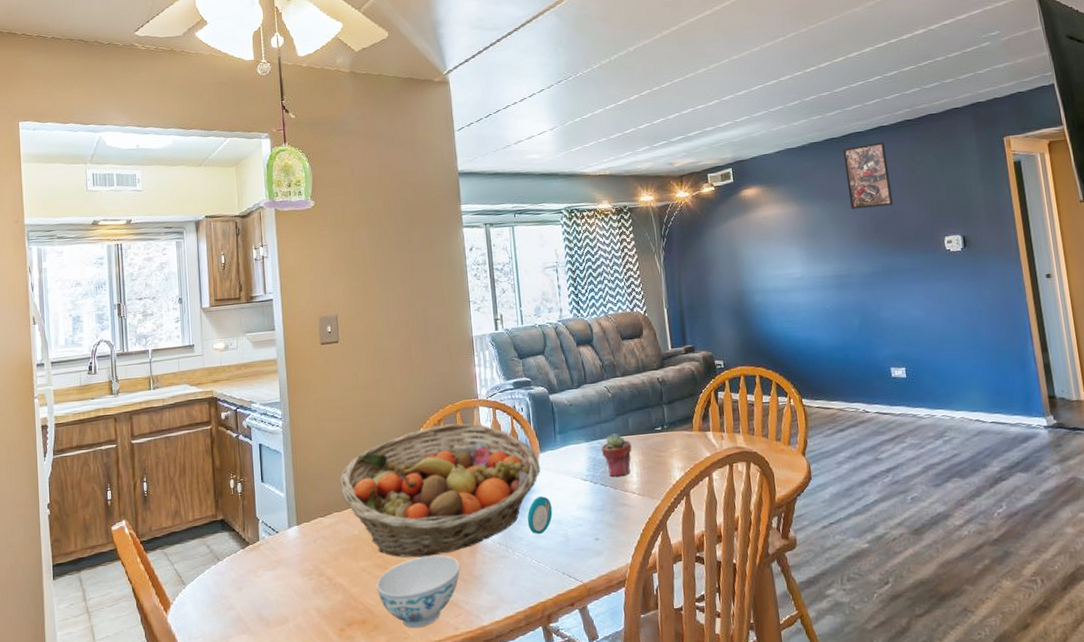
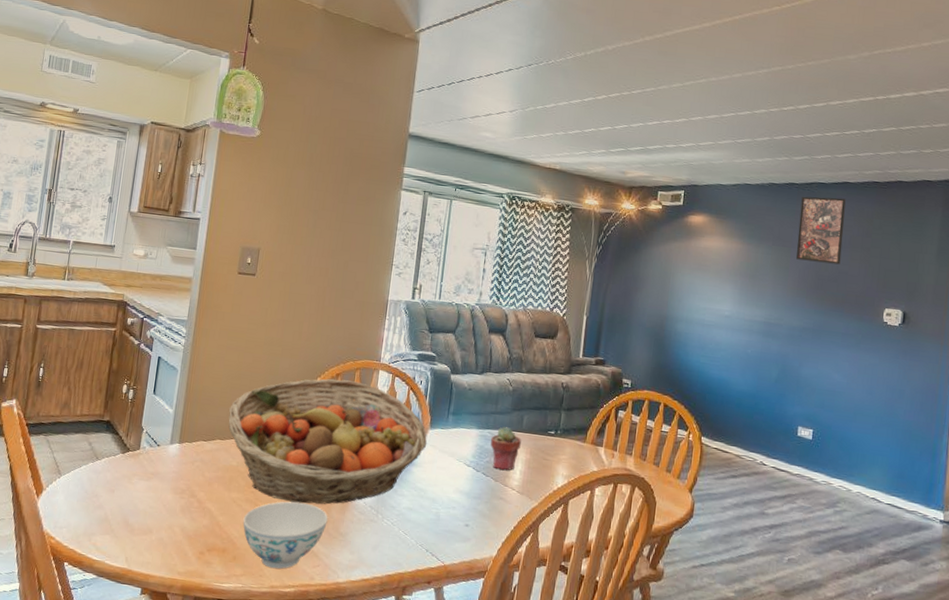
plate: present [527,496,553,535] -> none [403,471,430,508]

